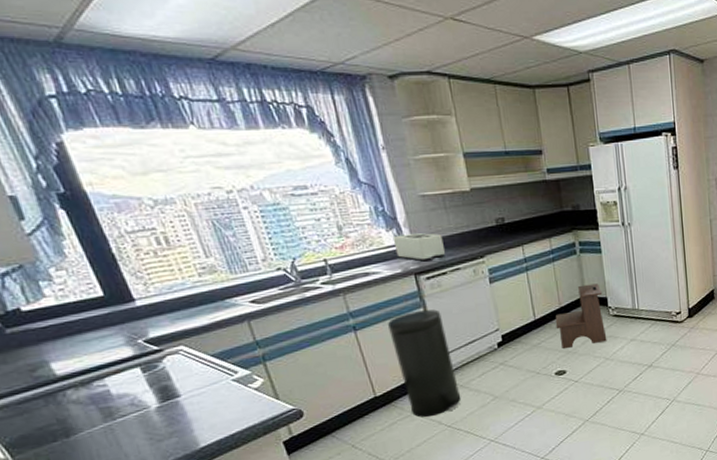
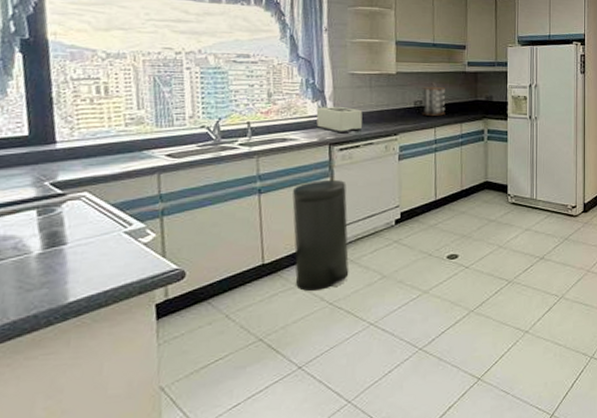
spice rack: none [501,196,531,234] -> present [421,82,446,117]
step stool: present [555,283,607,350] -> none [454,170,504,233]

